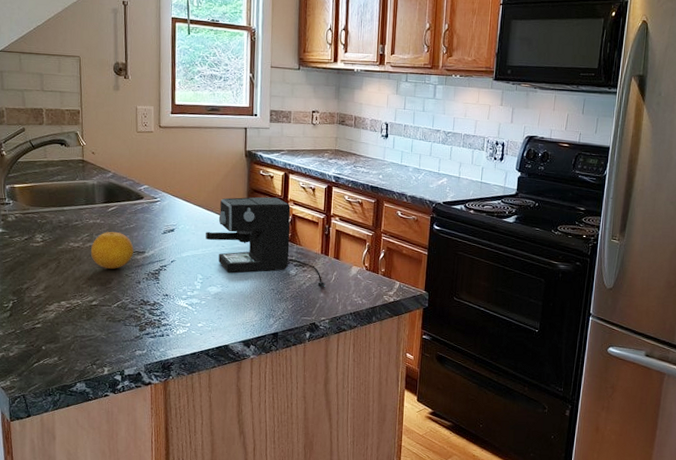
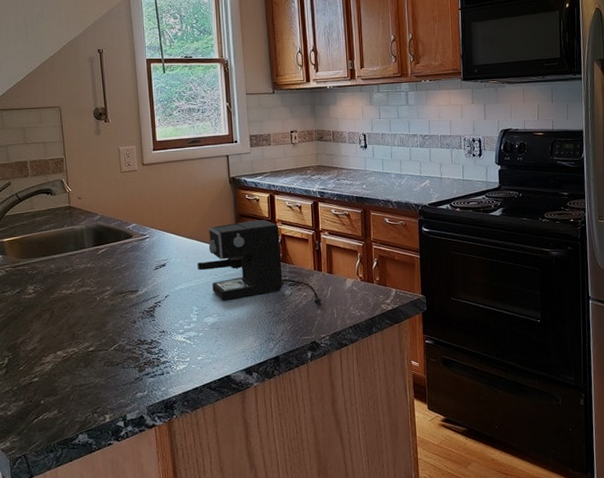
fruit: present [90,231,134,269] -> none [83,273,127,312]

